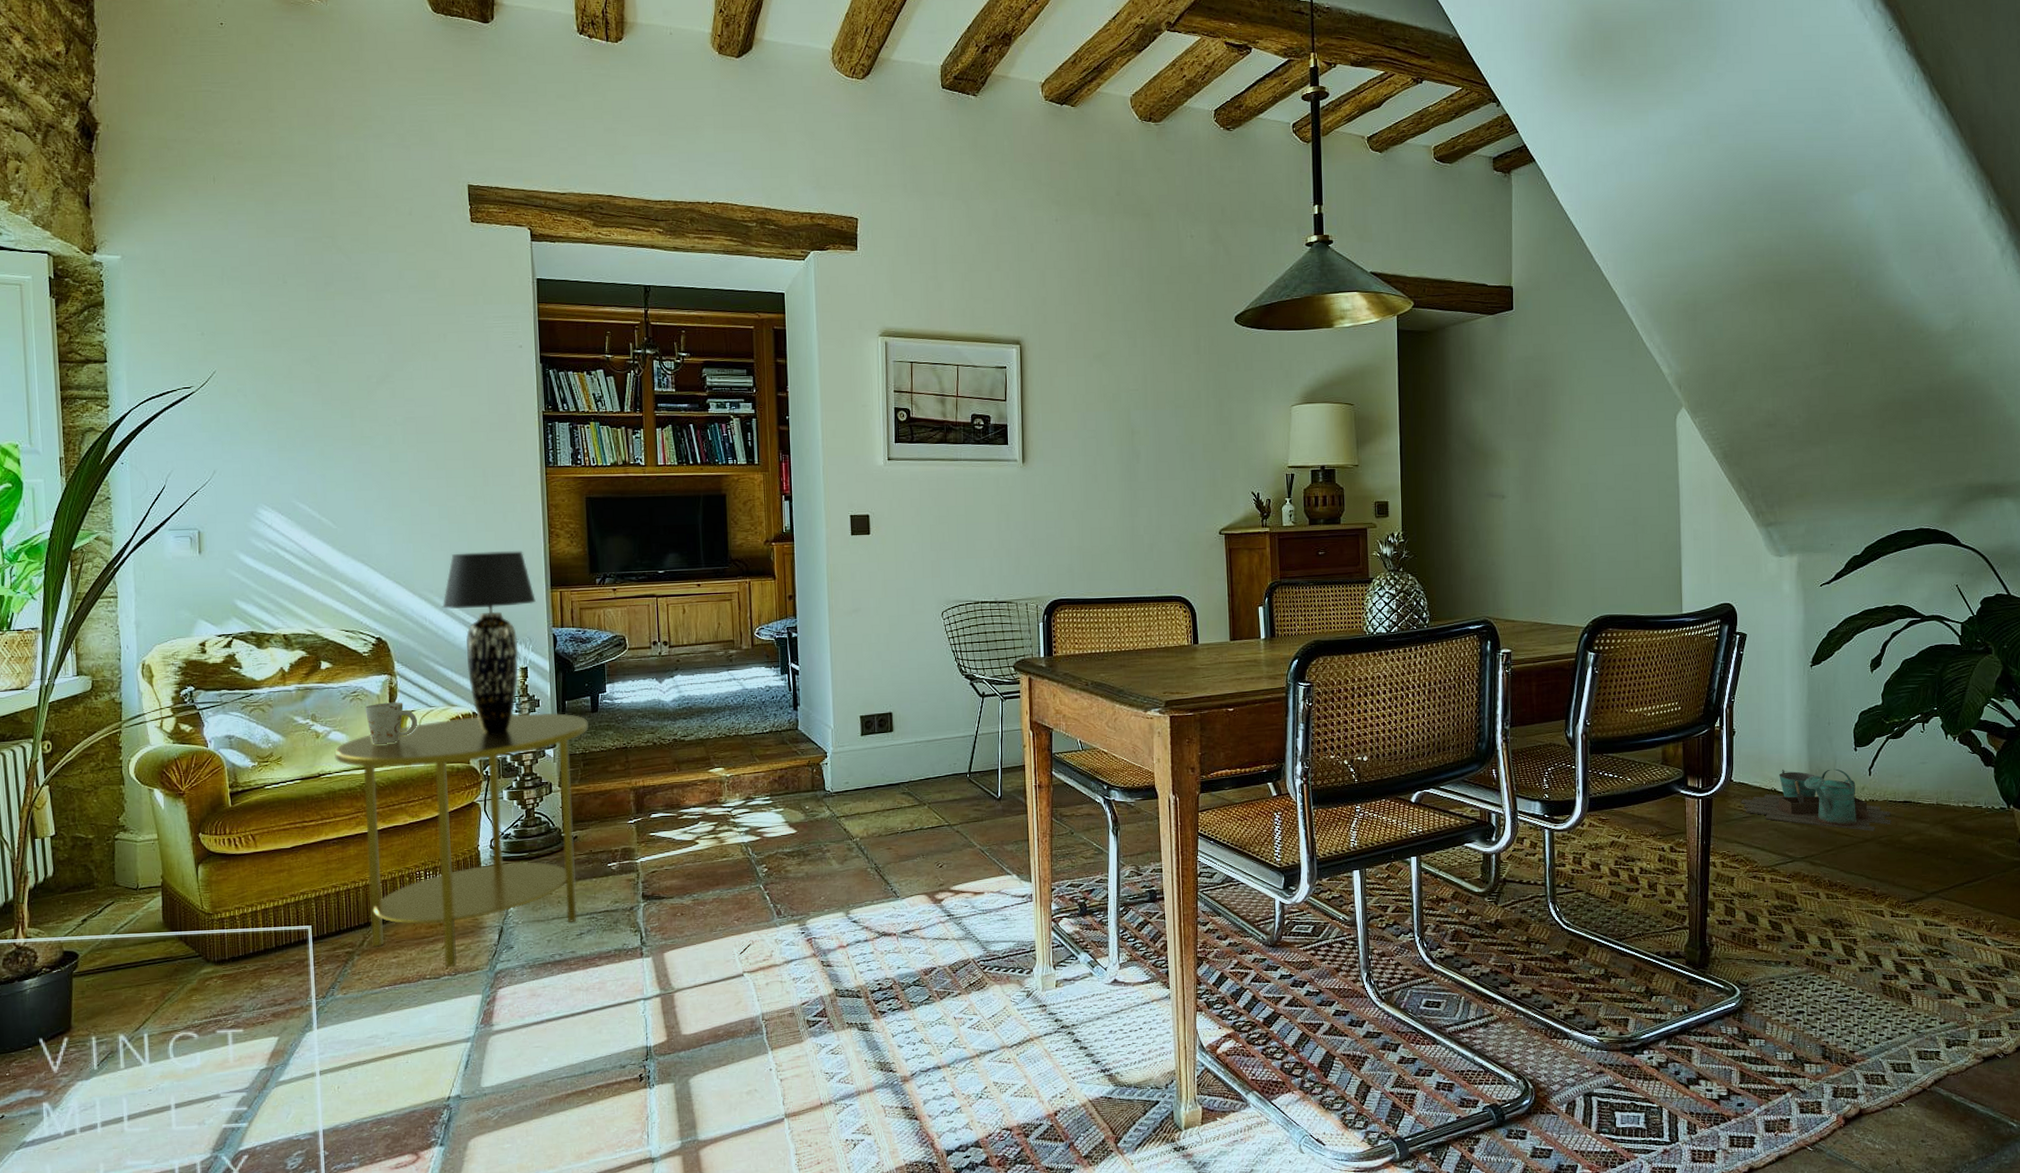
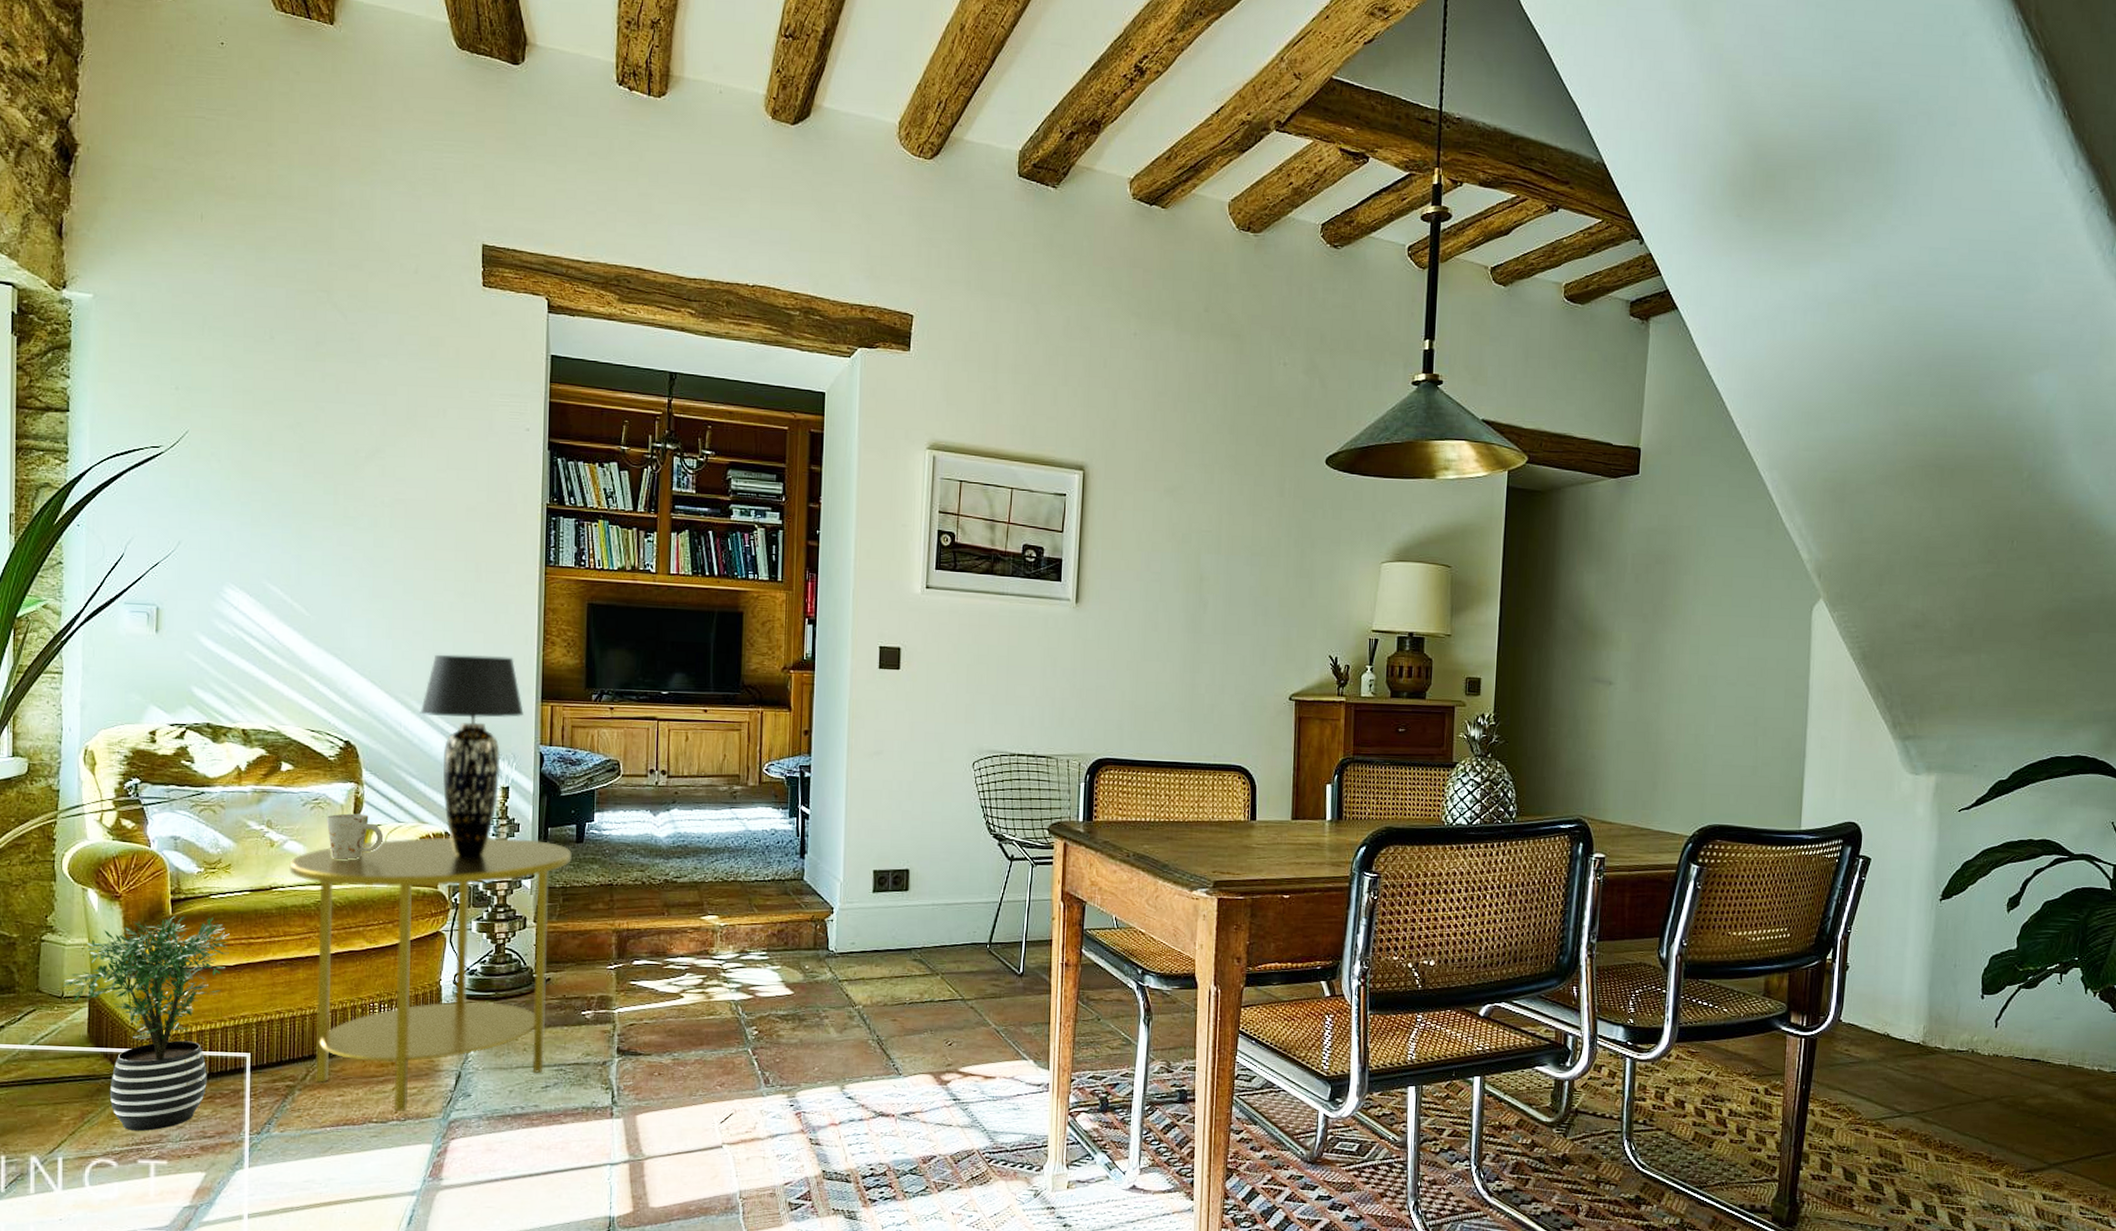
potted plant: none [135,805,286,1004] -> present [61,915,230,1131]
watering can: present [1740,768,1891,831] -> none [1848,1012,2016,1090]

